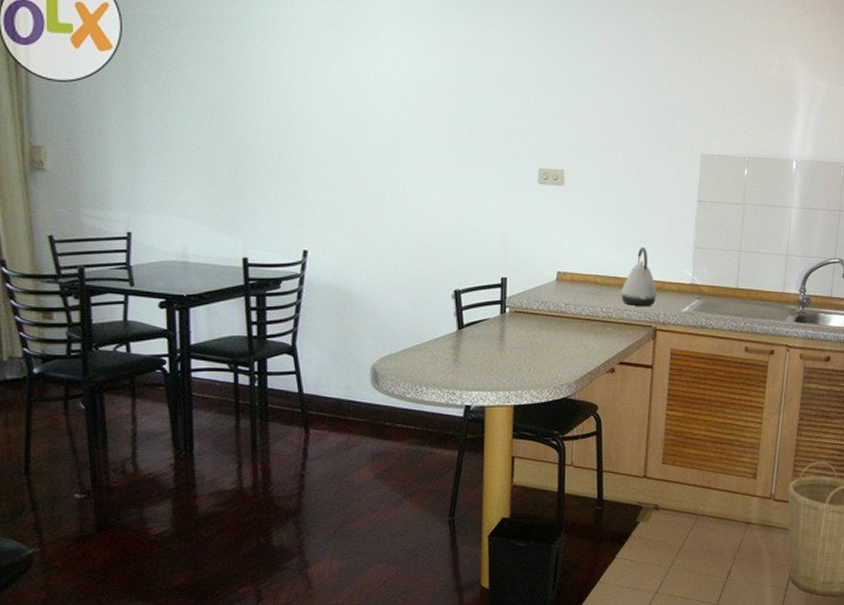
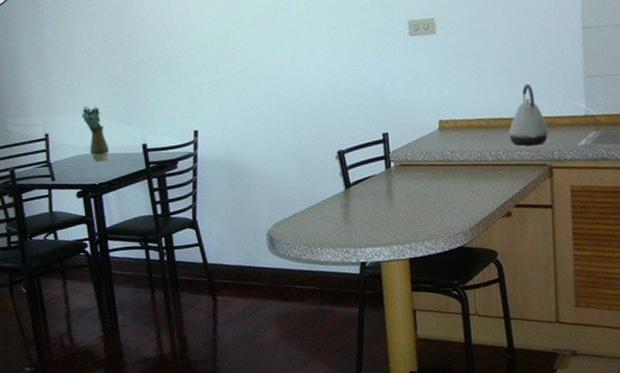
vase: none [173,206,203,271] -> present [81,106,109,162]

